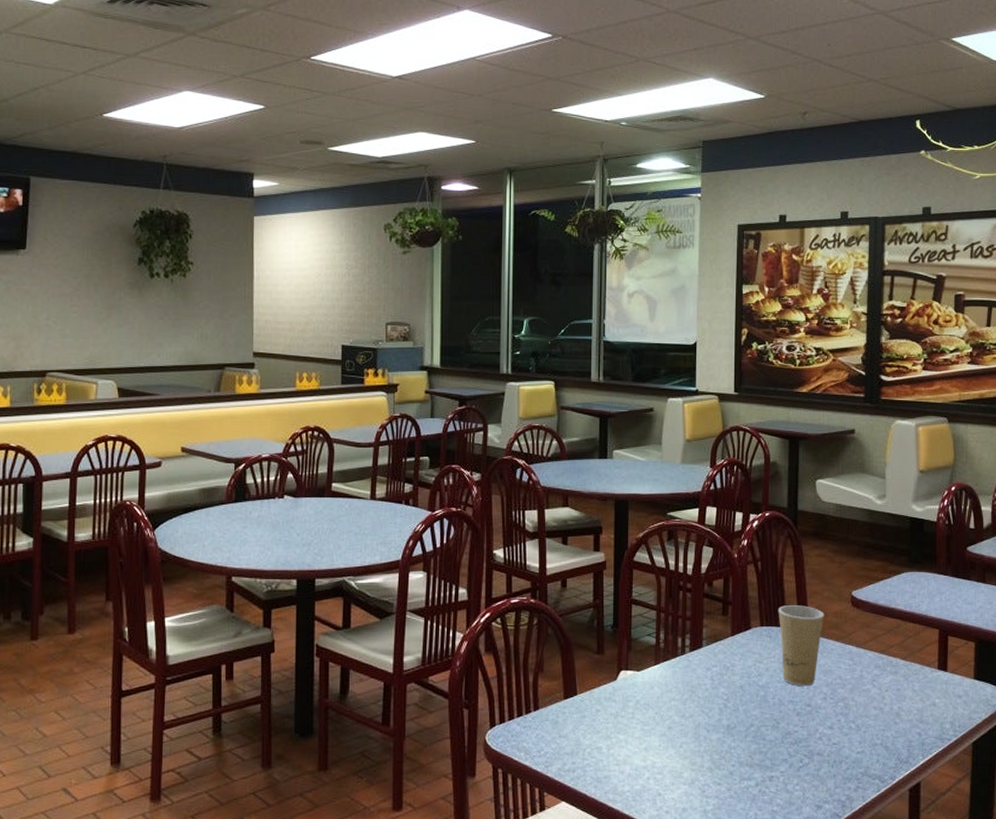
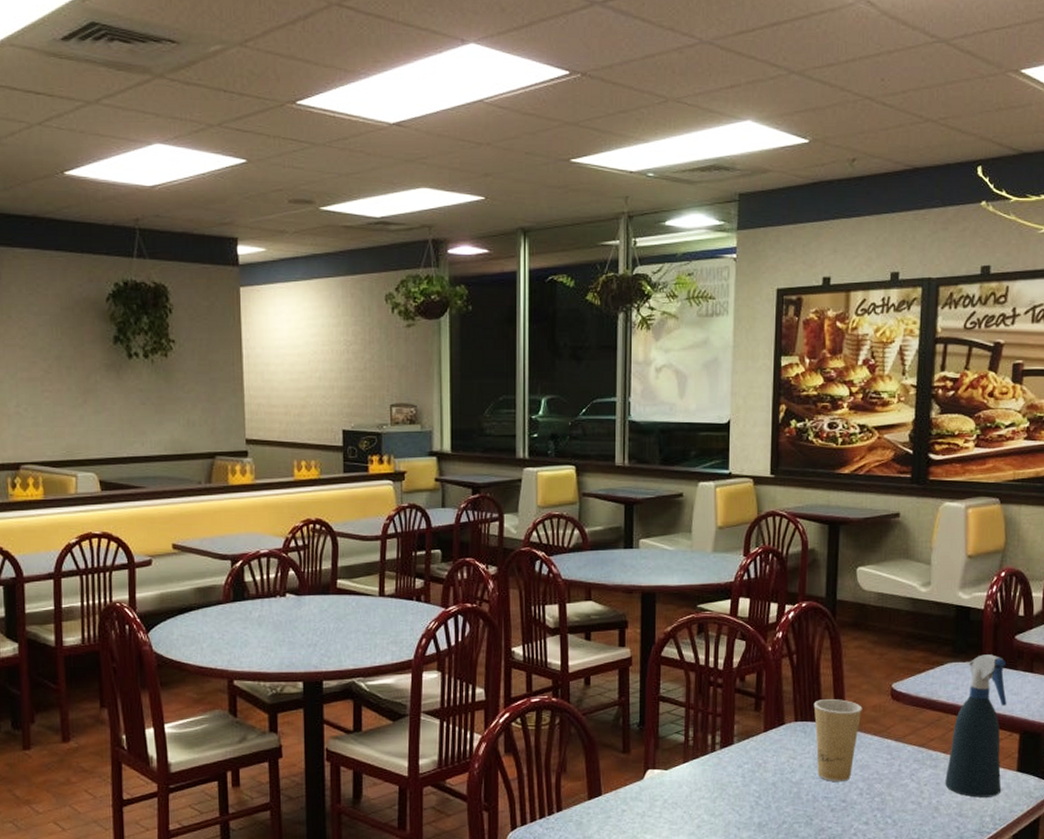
spray bottle: none [905,565,962,704] -> present [945,654,1007,798]

